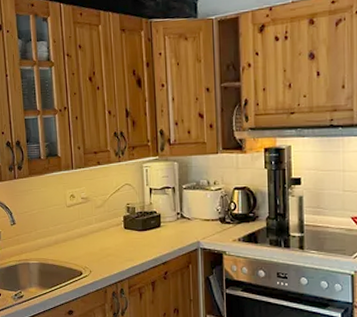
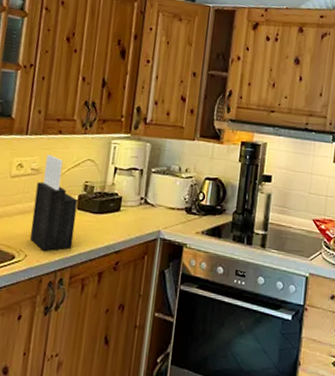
knife block: none [88,183,126,266] -> present [29,154,78,251]

